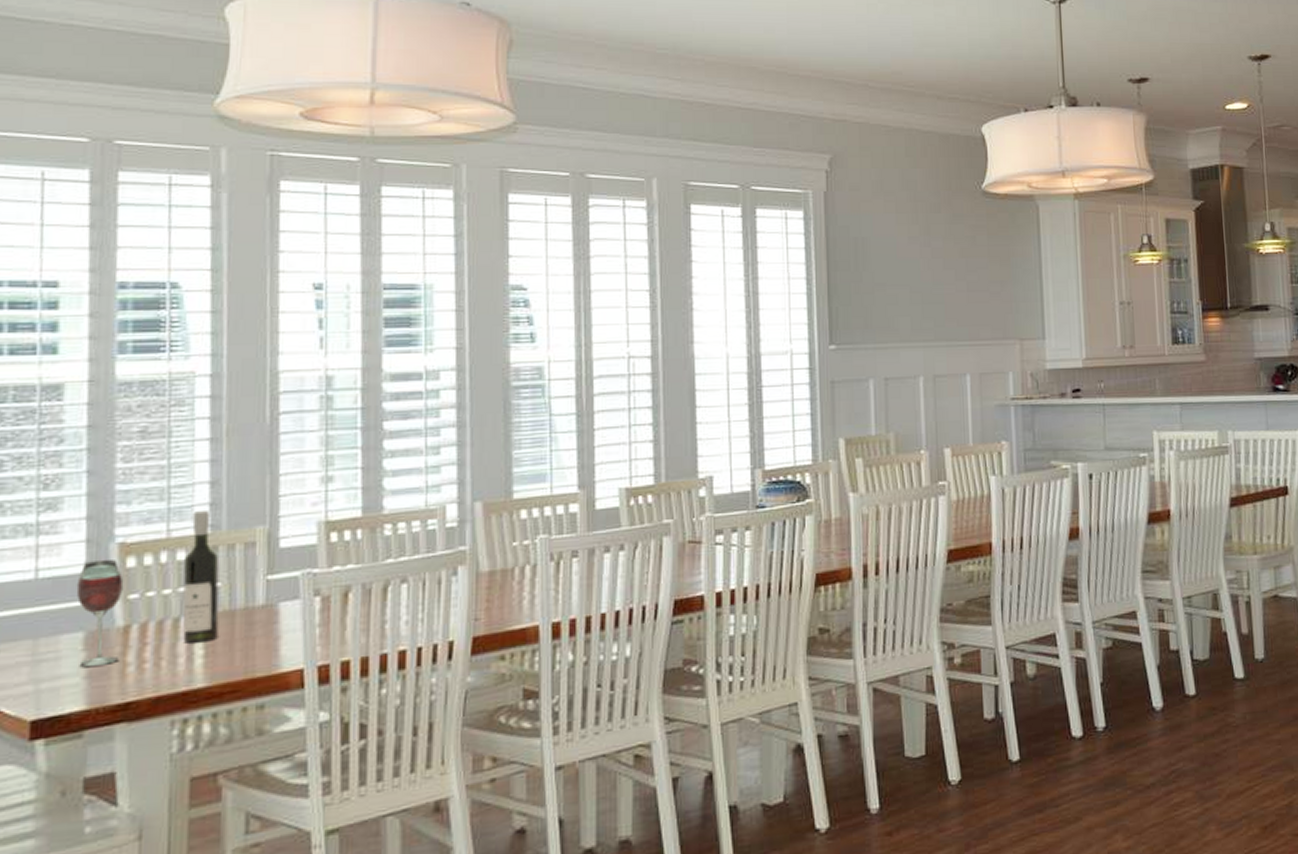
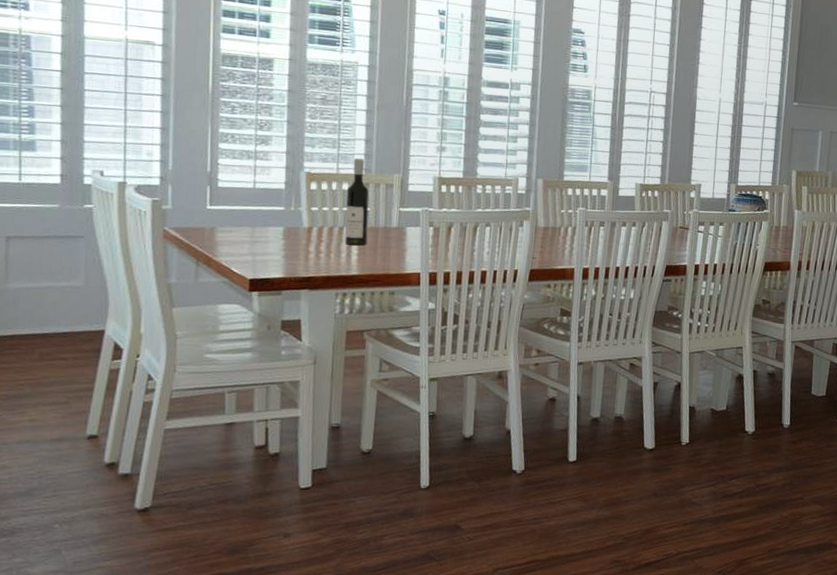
wineglass: present [76,560,124,667] -> none [279,181,309,251]

